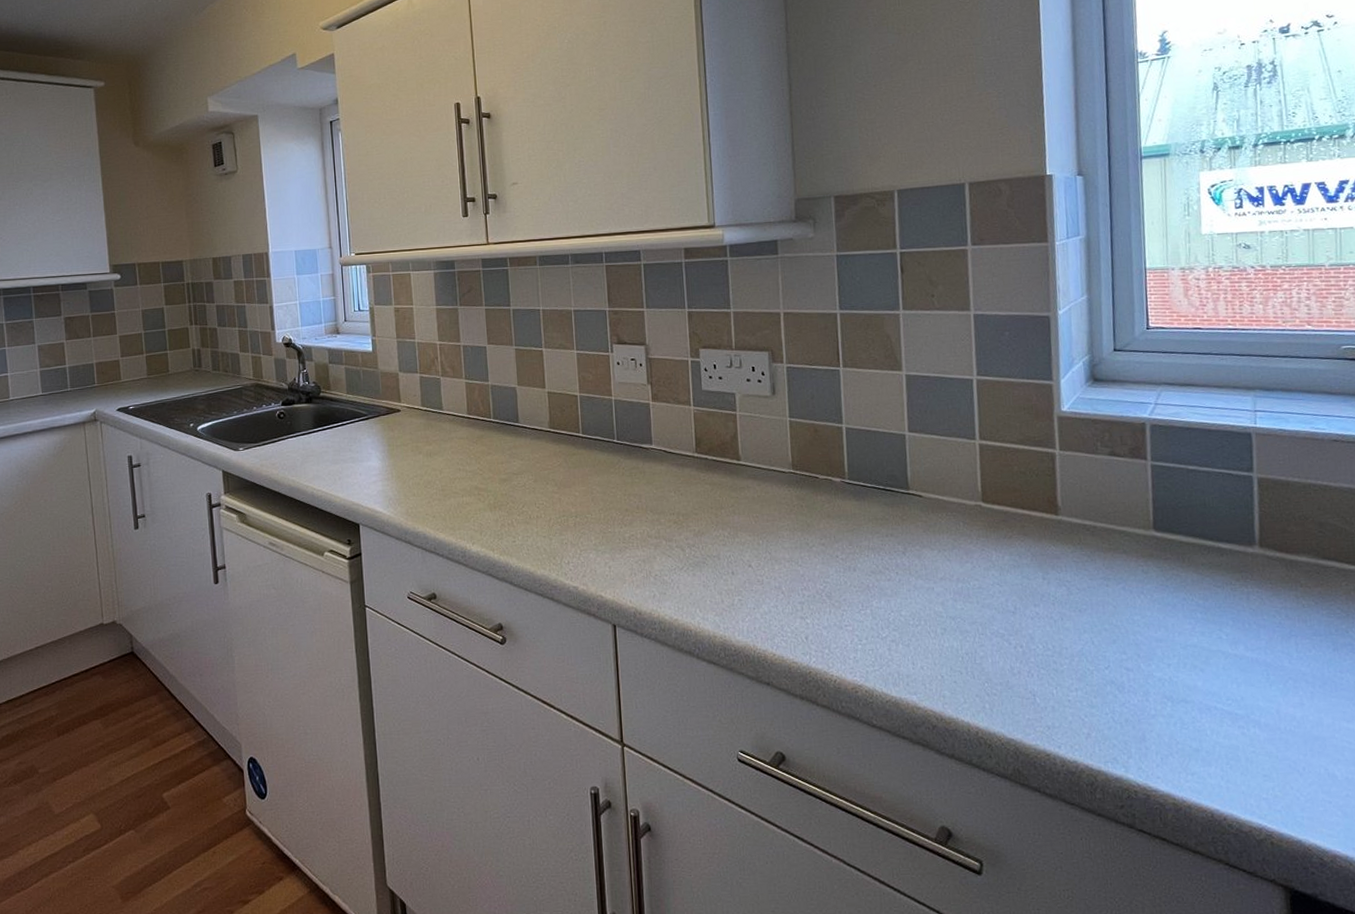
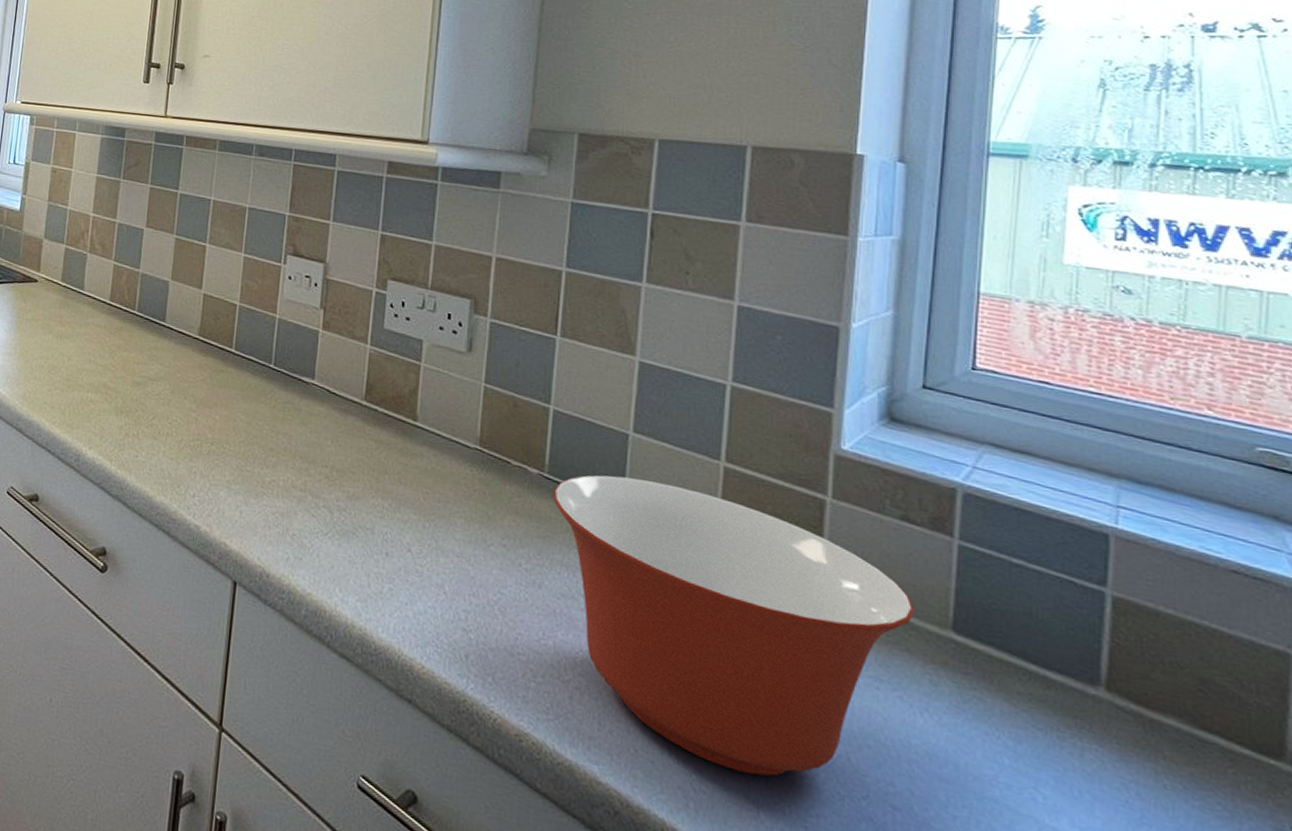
mixing bowl: none [854,467,1126,673] -> present [553,475,914,777]

